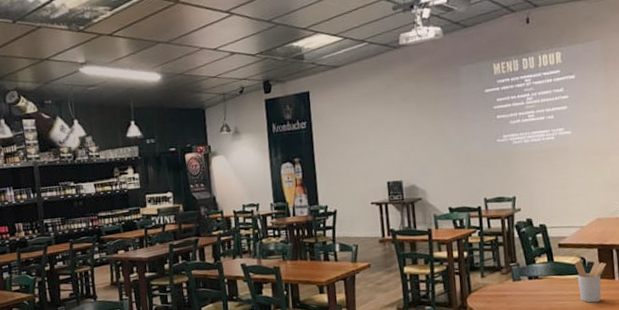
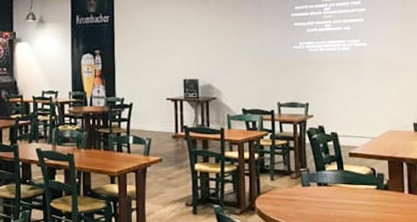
utensil holder: present [575,261,606,303] -> none [365,172,396,214]

